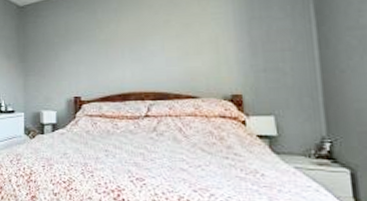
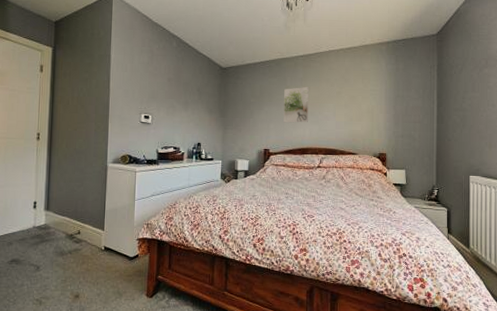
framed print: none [95,17,128,64] -> present [283,86,309,123]

